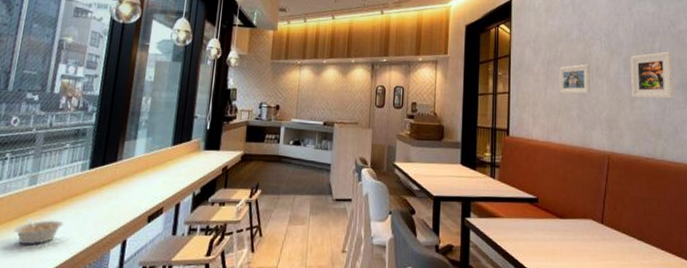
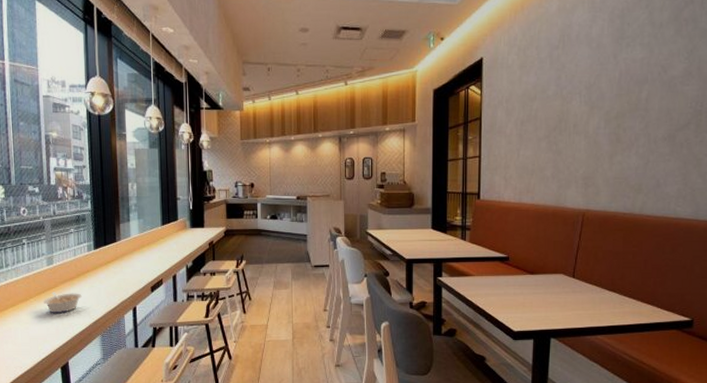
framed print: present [559,64,590,95] -> none [533,121,567,154]
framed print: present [631,51,675,99] -> none [612,100,662,153]

